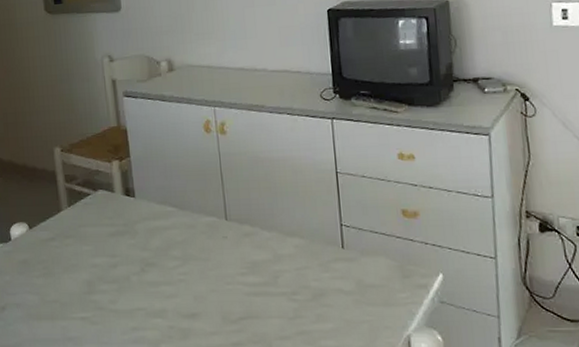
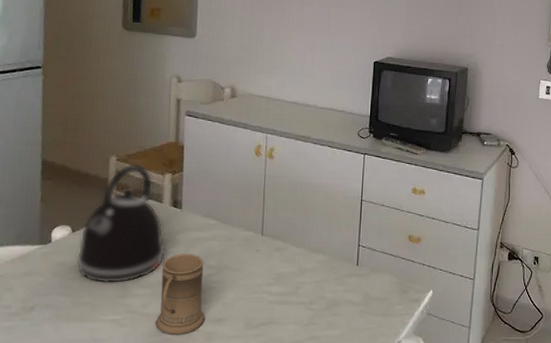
kettle: none [37,152,126,281] -> present [75,163,166,284]
mug: none [122,245,178,332] -> present [155,254,205,335]

